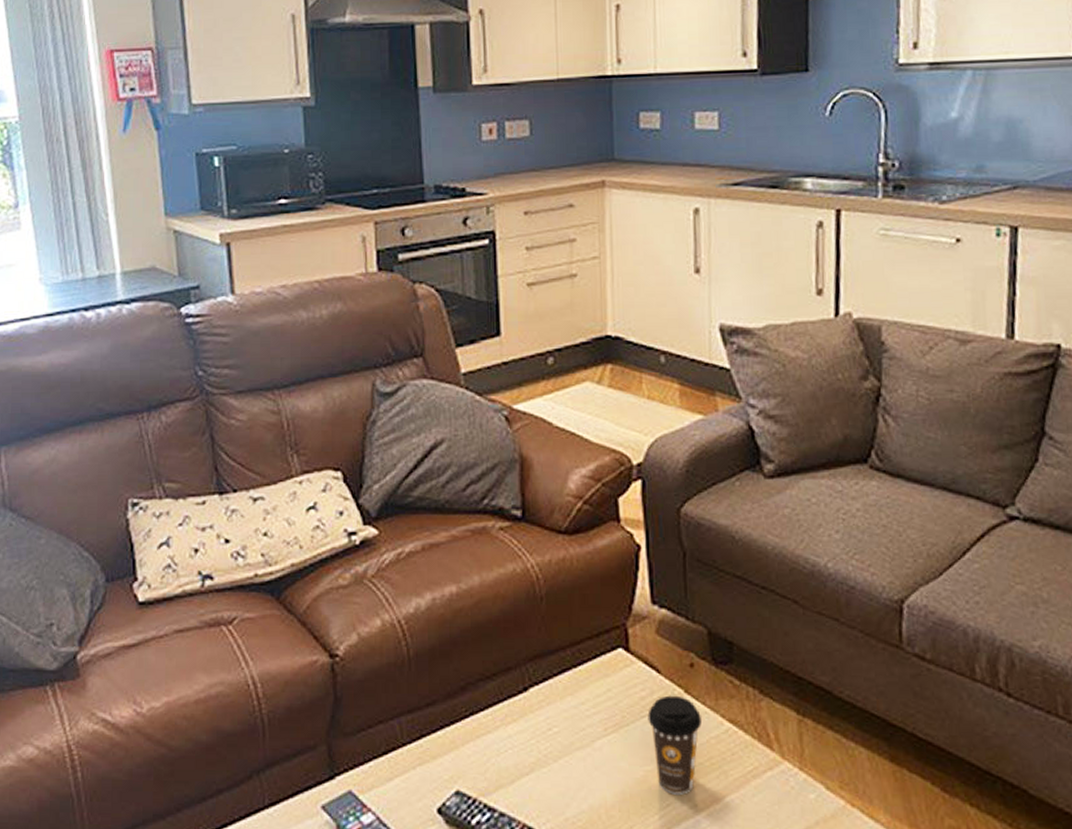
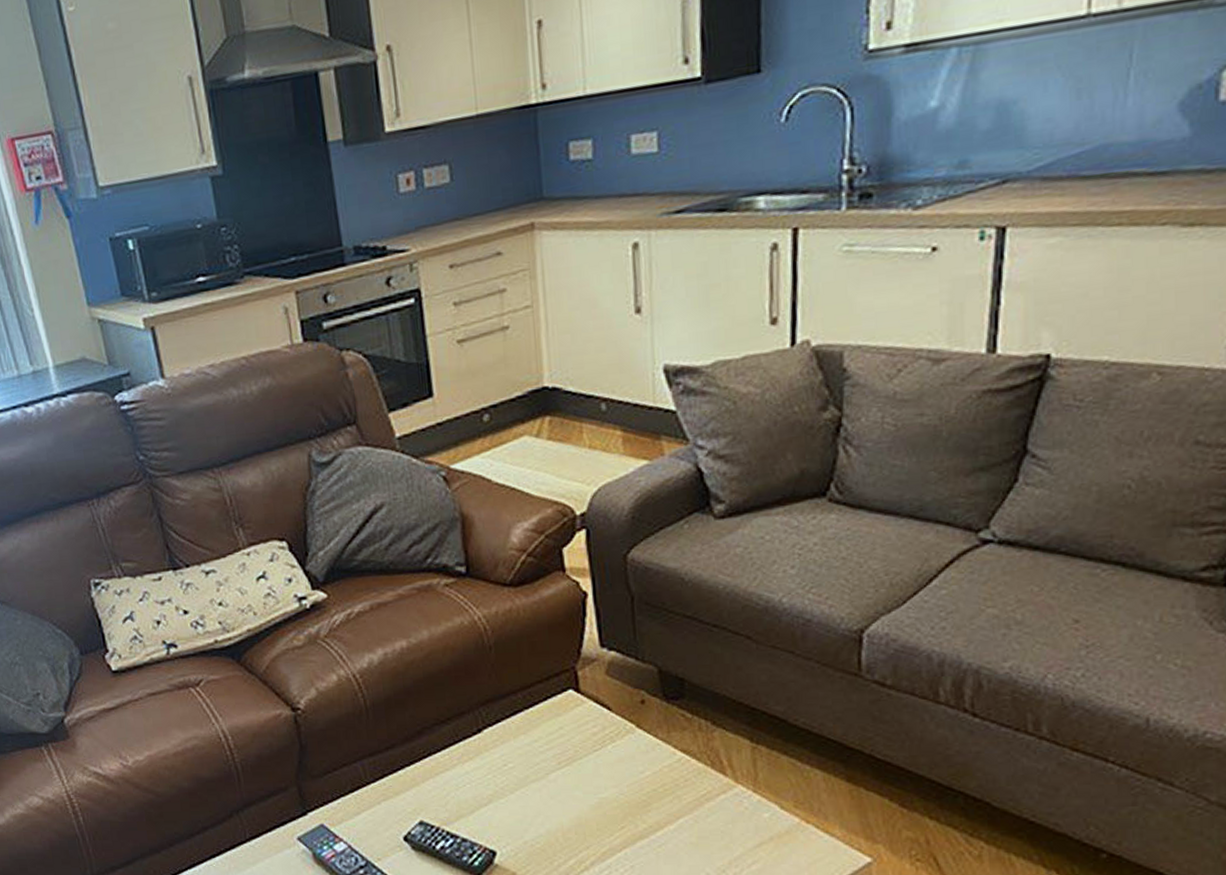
coffee cup: present [648,695,701,795] -> none [600,730,654,818]

